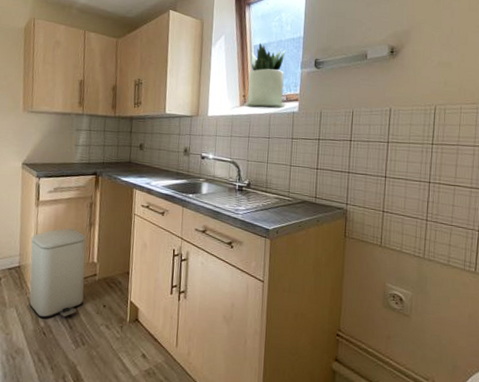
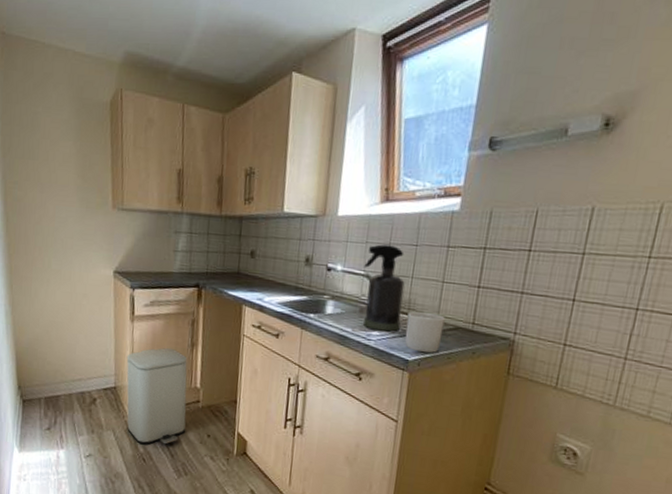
spray bottle: none [230,137,262,207] -> present [363,244,405,332]
planter: present [244,42,287,110] -> none [386,114,449,208]
mug: none [265,189,294,223] -> present [404,311,445,353]

